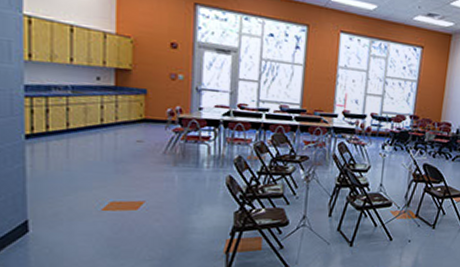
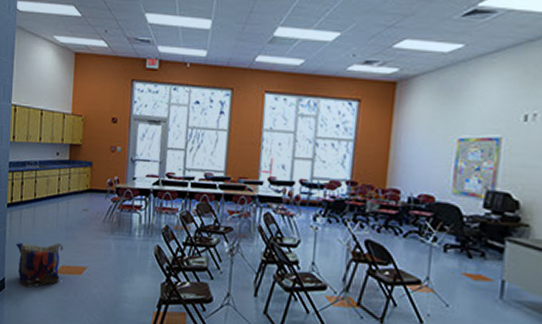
backpack: none [42,177,113,228] -> present [16,242,64,288]

